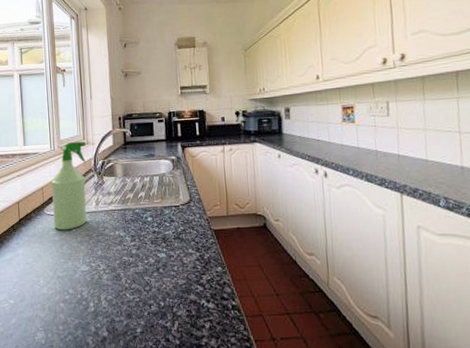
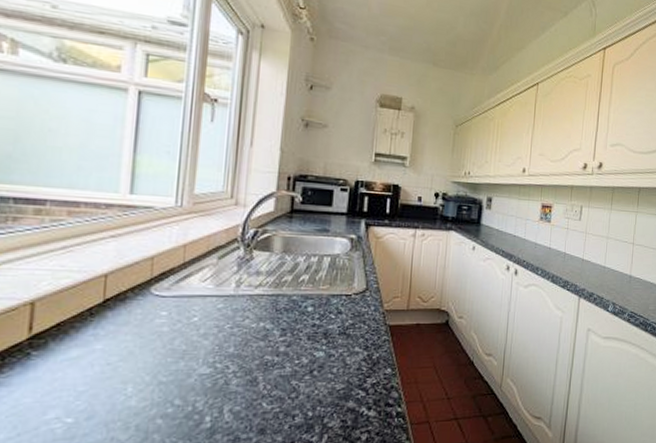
spray bottle: present [50,141,87,231] -> none [164,198,234,319]

